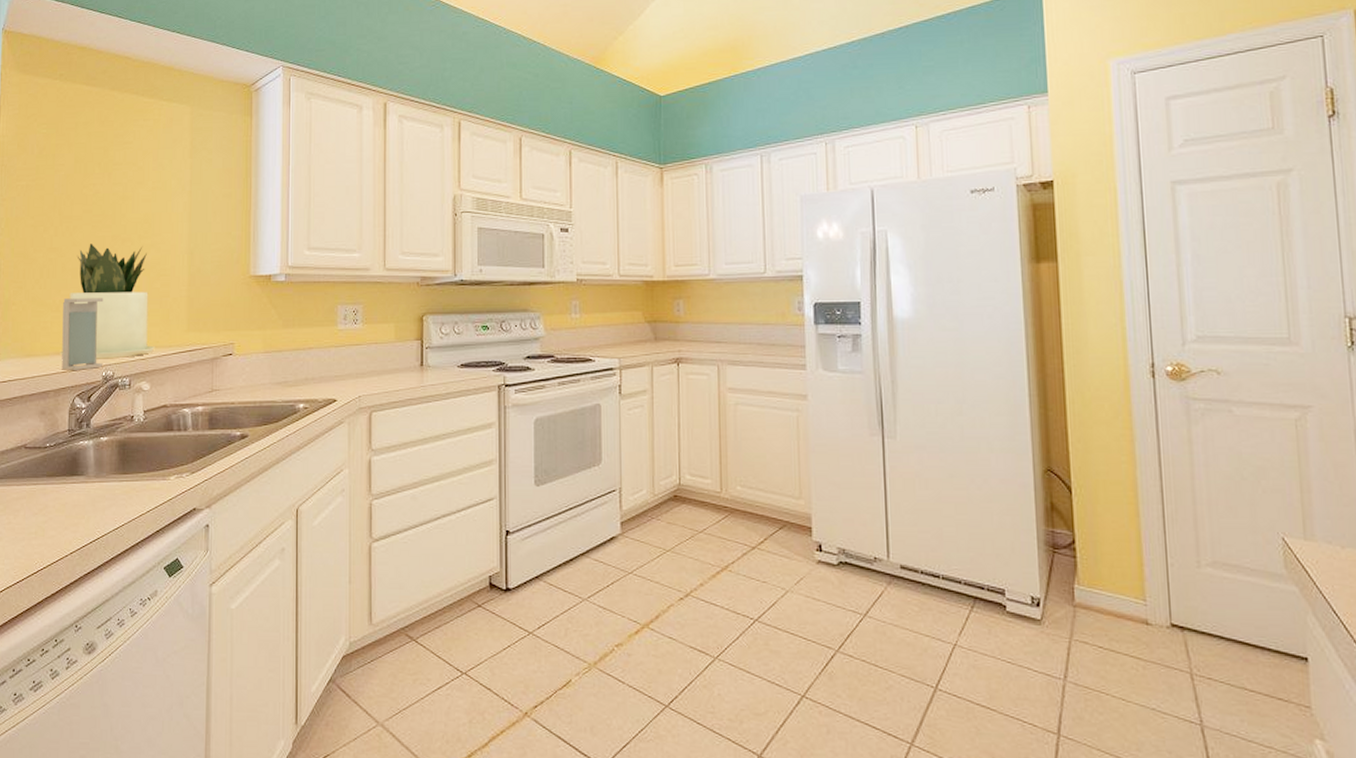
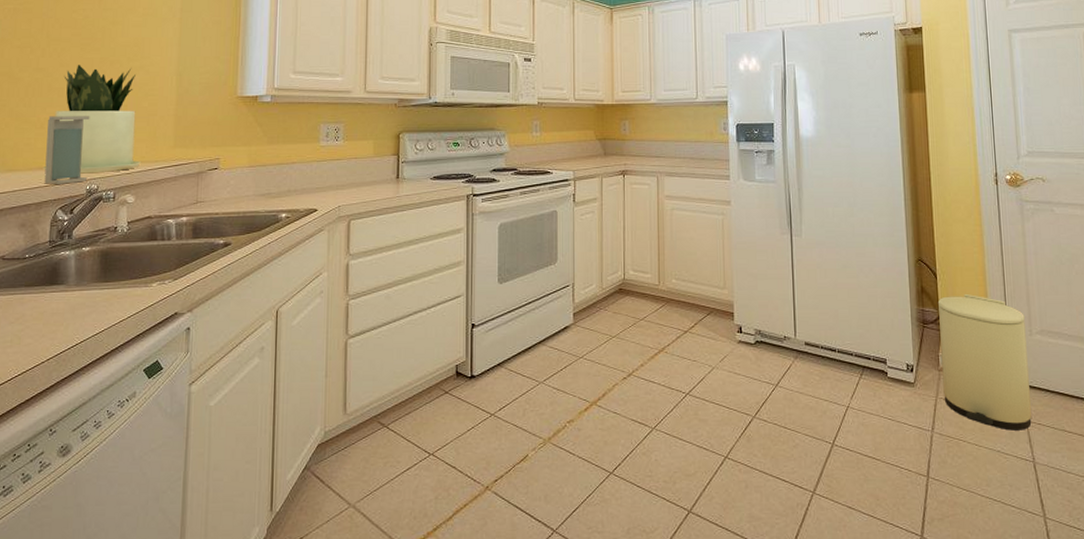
pedal bin: none [1072,512,1199,685] -> present [937,293,1032,431]

